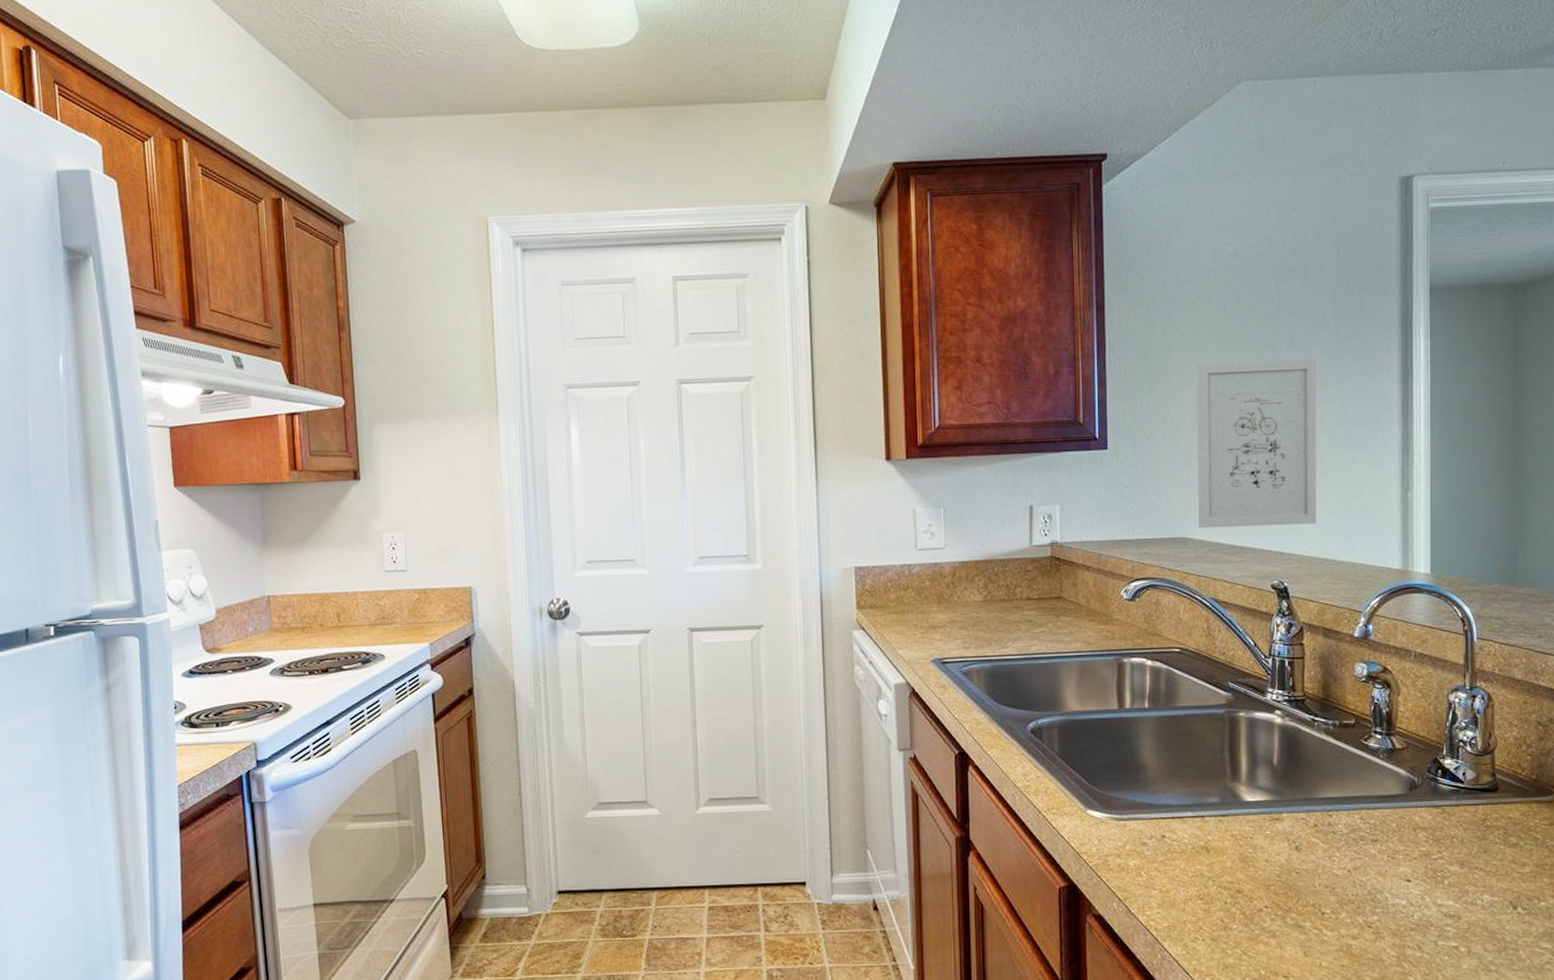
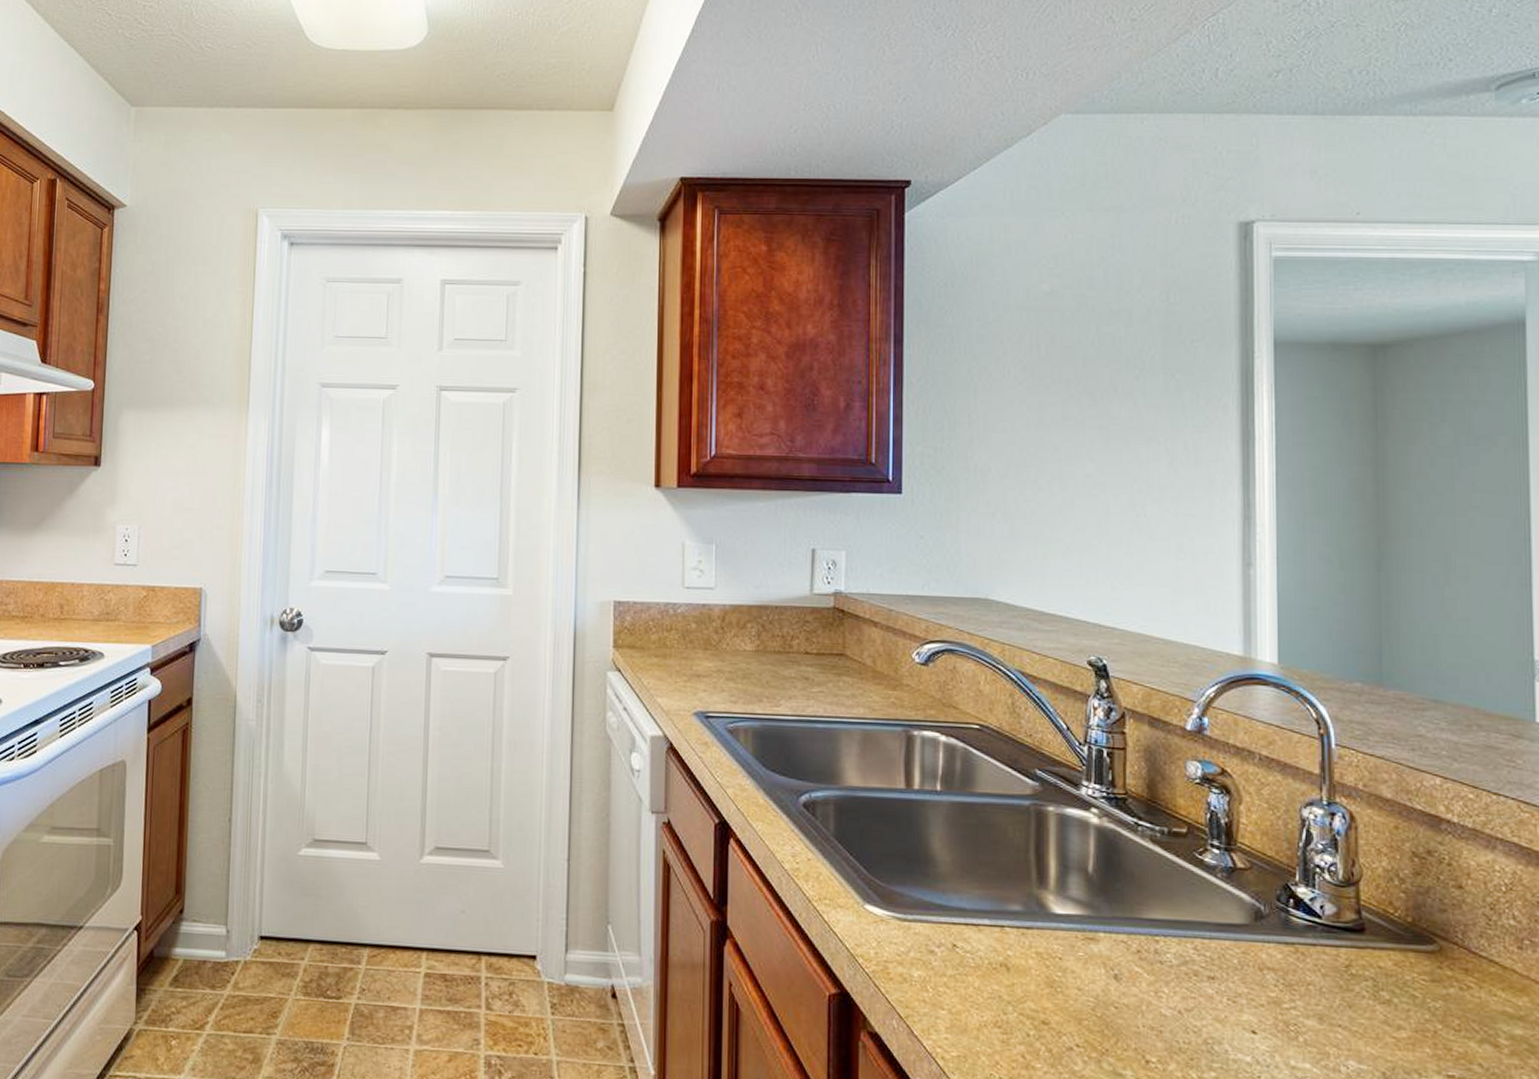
wall art: present [1196,359,1317,529] -> none [1003,409,1143,595]

